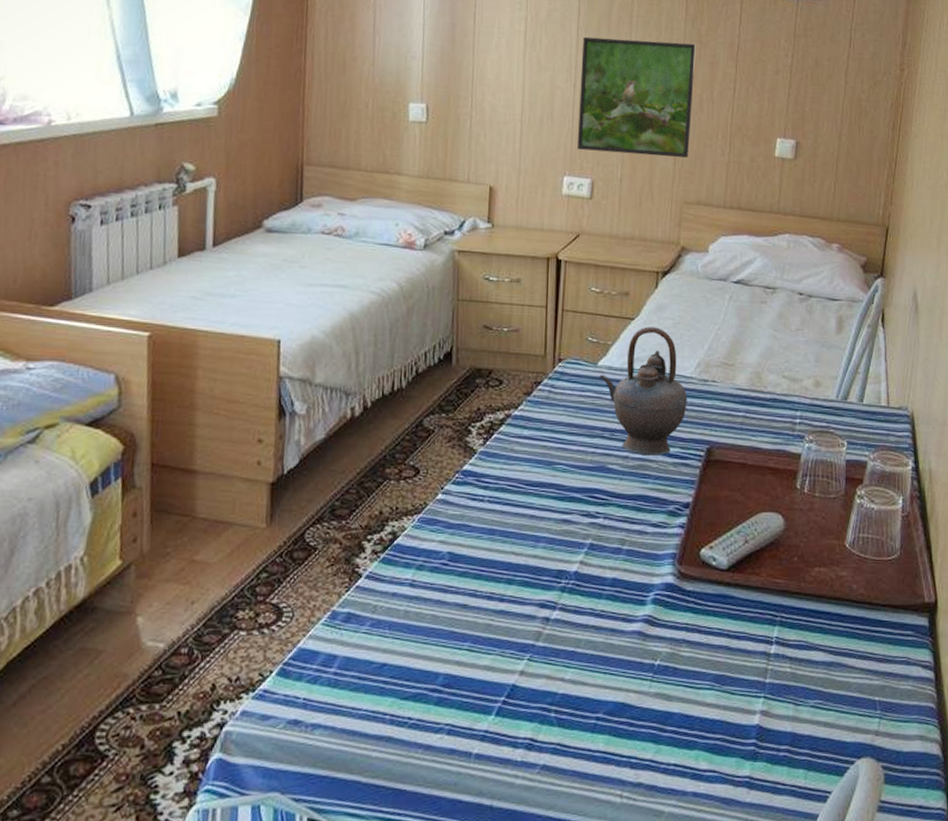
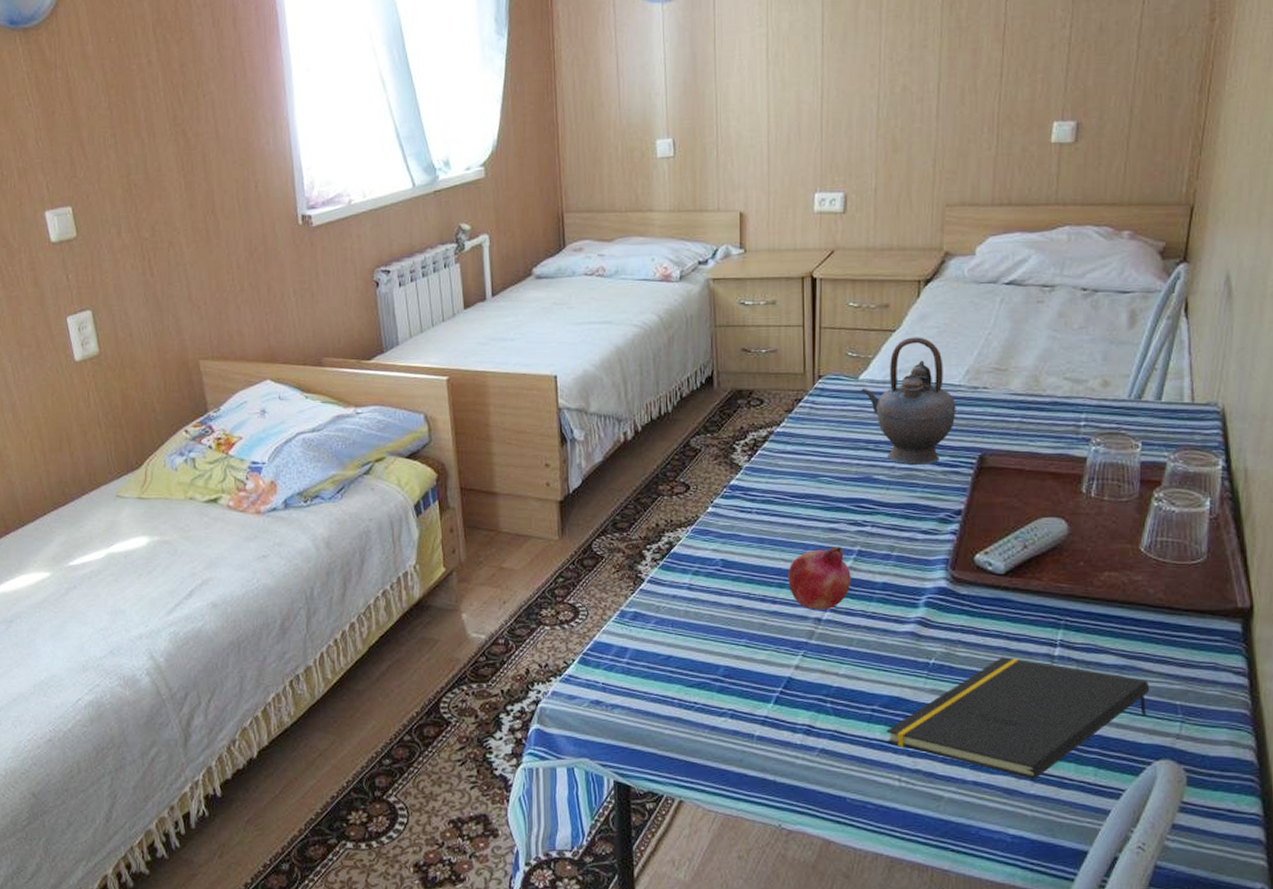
fruit: none [517,539,582,608] -> present [788,547,851,610]
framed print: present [576,36,696,158] -> none [827,31,955,163]
notepad: none [610,656,853,786] -> present [886,657,1150,779]

